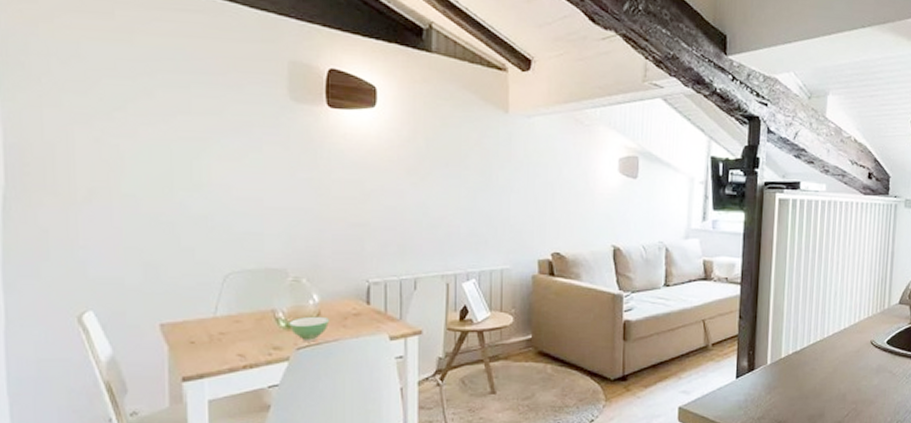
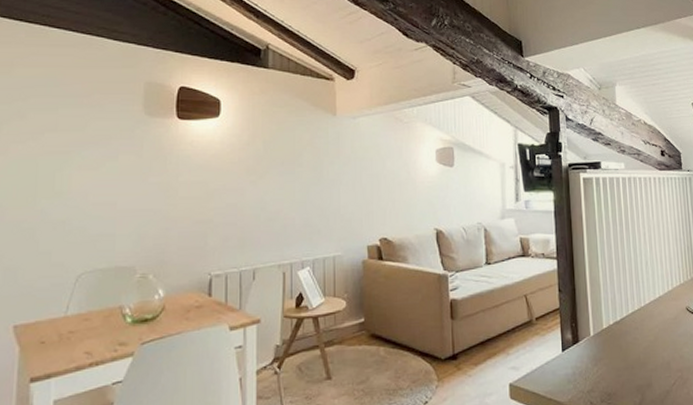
bowl: present [289,316,330,342] -> none [135,310,174,337]

